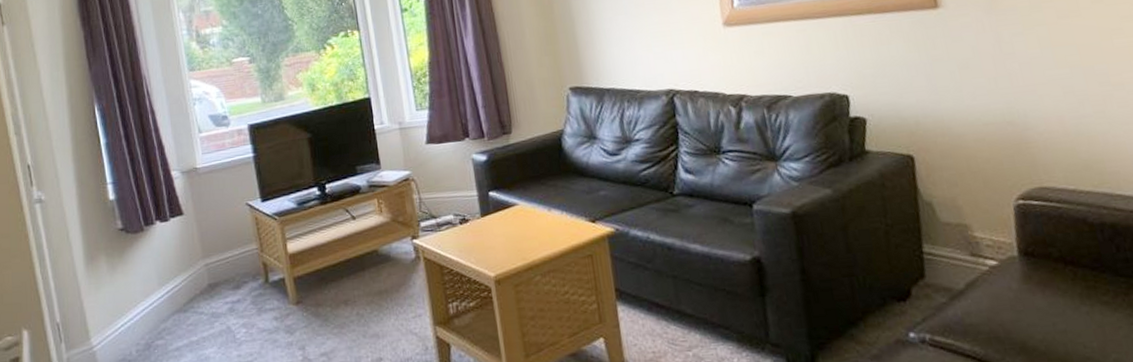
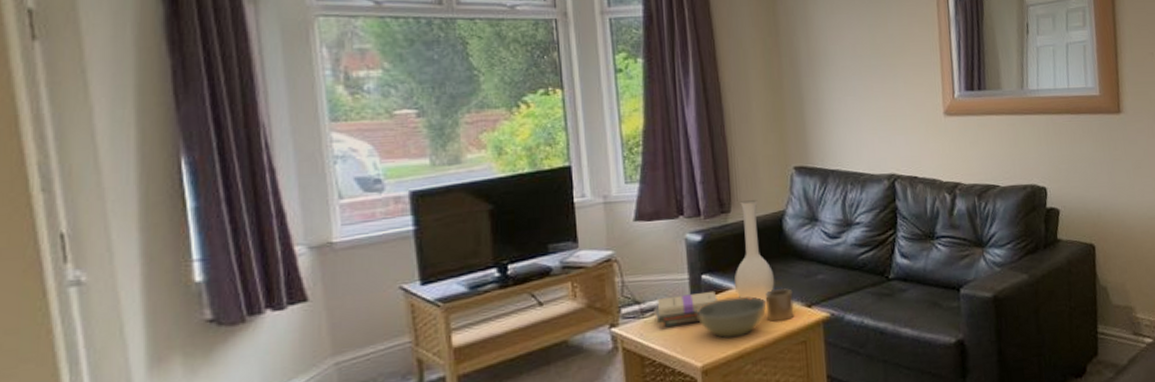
books: none [448,206,505,239] -> present [654,290,718,327]
bowl: none [486,211,552,251] -> present [696,296,767,338]
vase: none [519,121,559,219] -> present [733,200,775,304]
mug: none [549,204,579,238] -> present [765,288,795,324]

